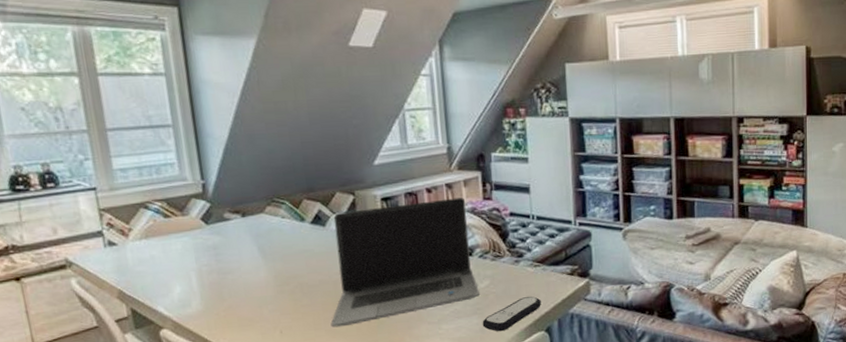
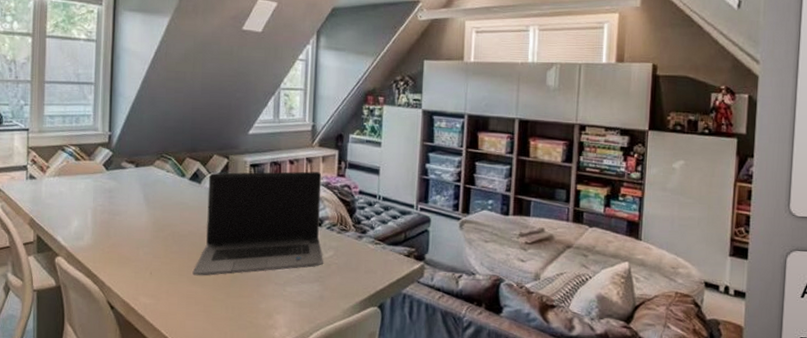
remote control: present [482,296,541,332] -> none [322,272,378,302]

